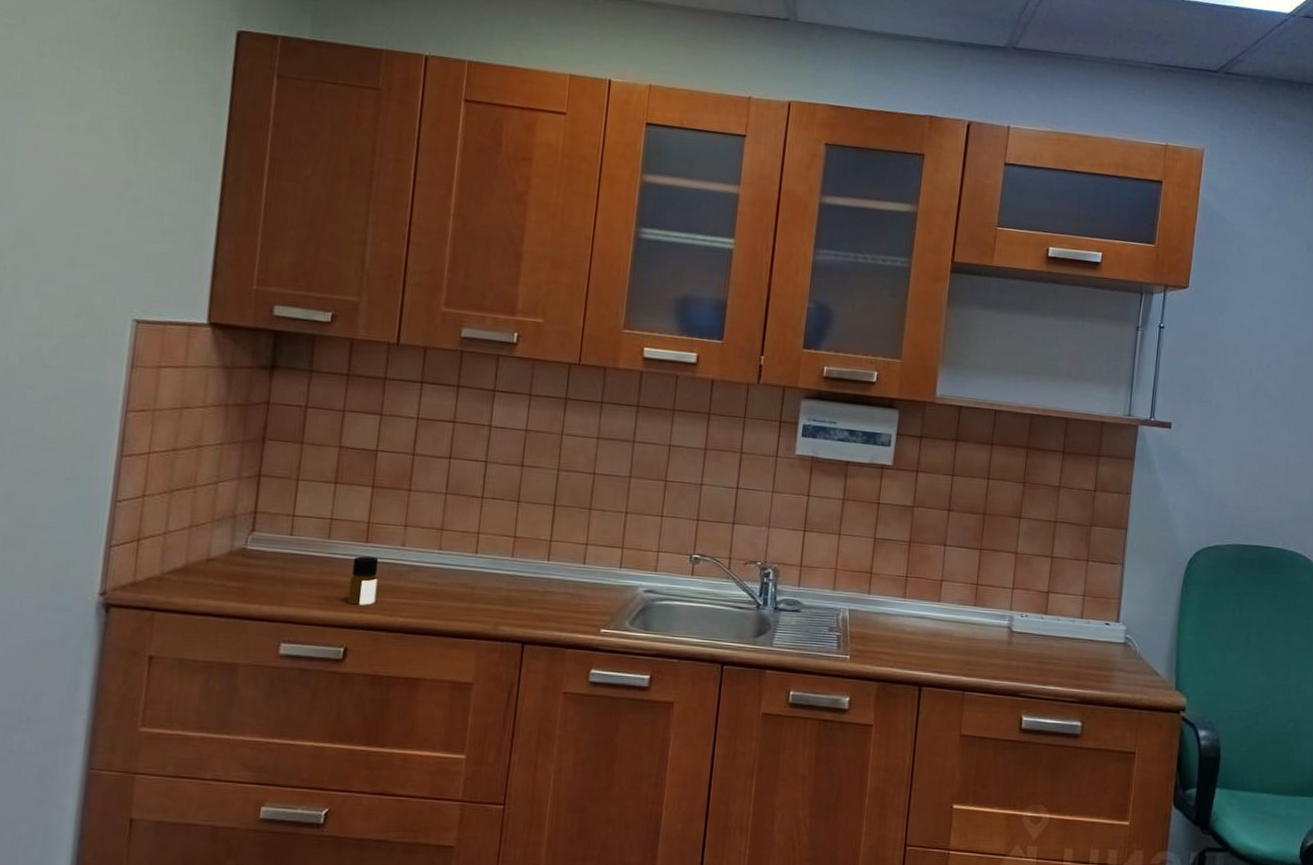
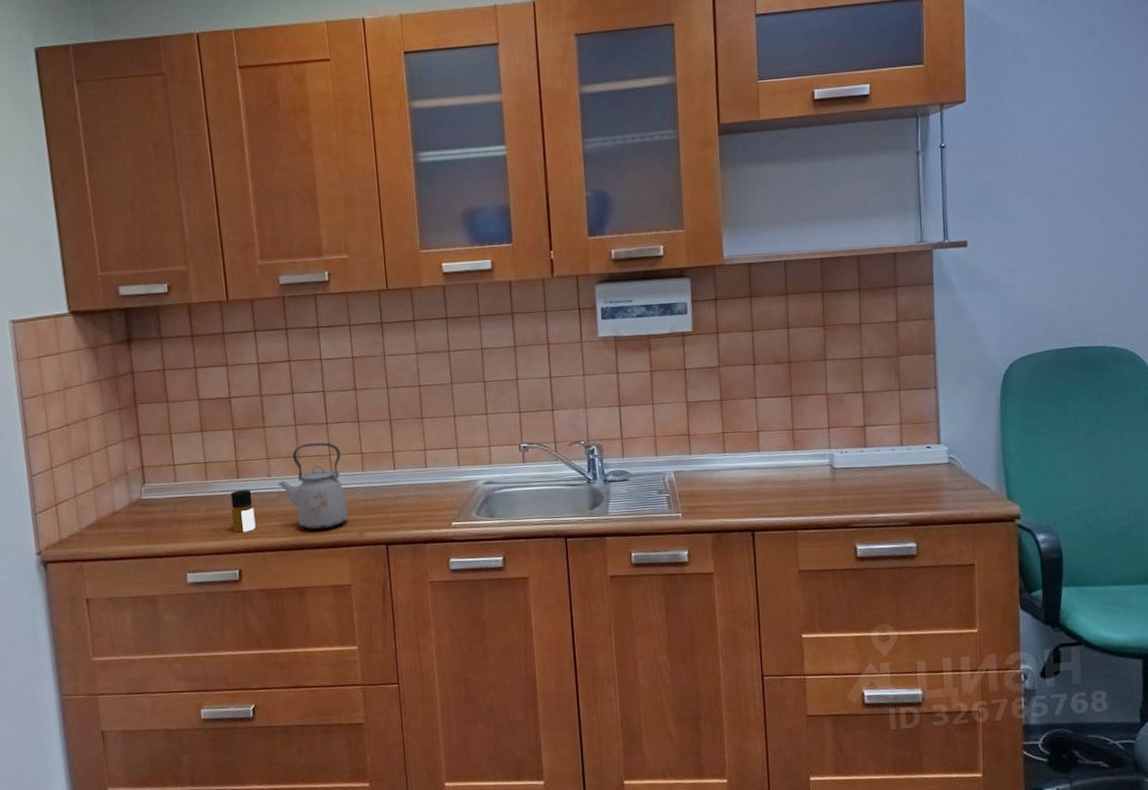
kettle: none [411,516,492,616] -> present [277,442,348,530]

